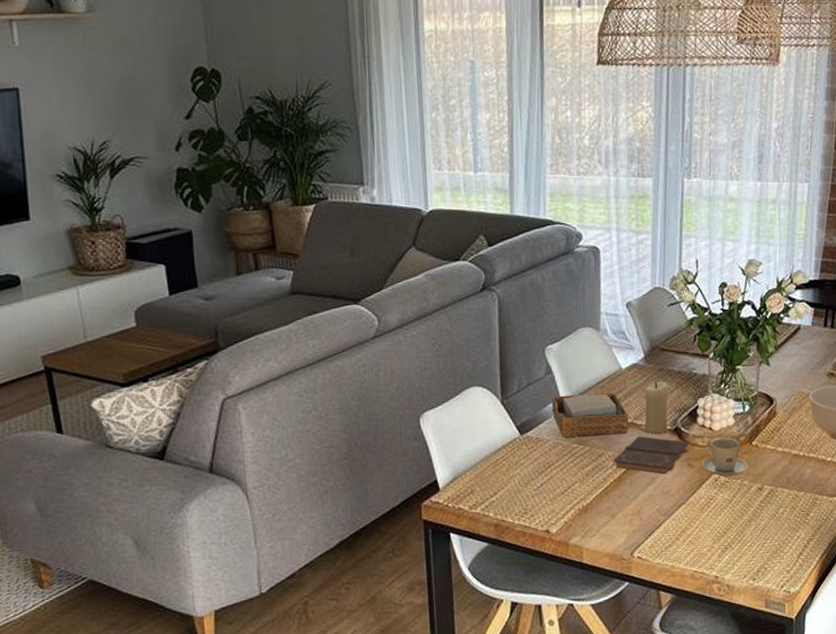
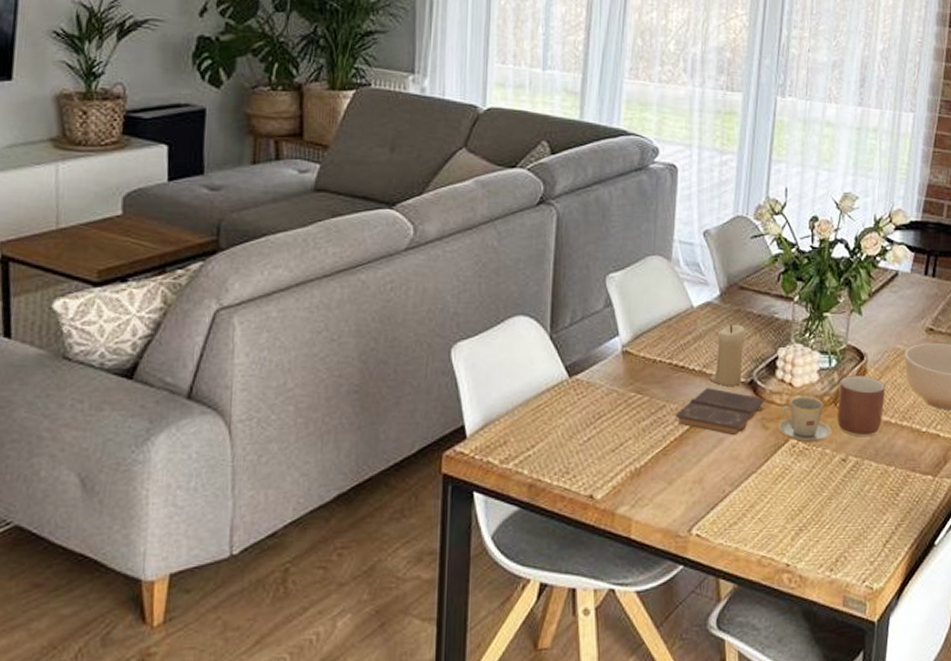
napkin holder: present [551,393,629,437] -> none [608,333,697,384]
mug: none [752,416,794,469] -> present [837,374,885,437]

